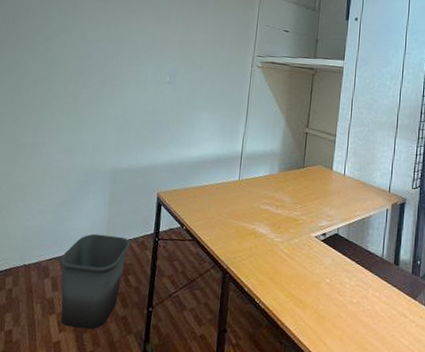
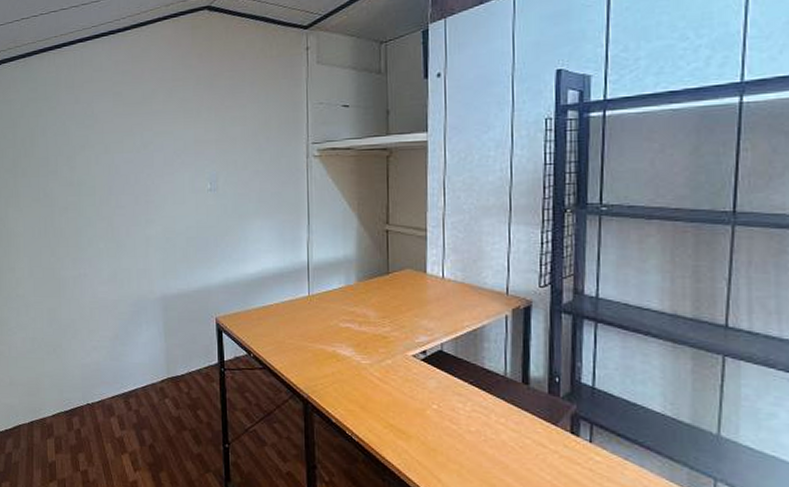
waste bin: present [59,233,131,330] -> none [122,367,195,468]

